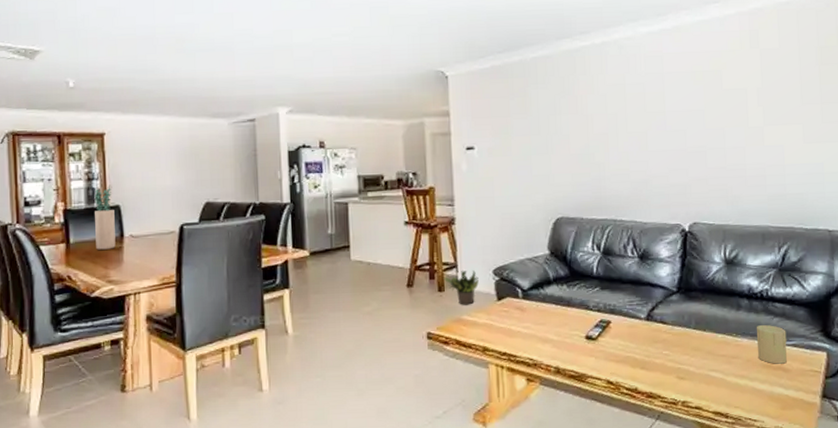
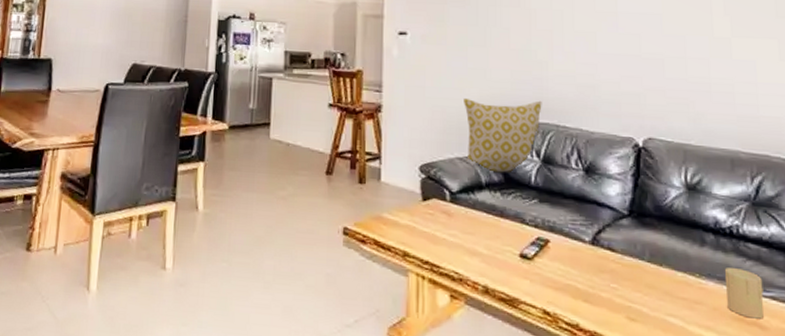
vase: present [94,184,116,251] -> none [24,37,48,102]
potted plant: present [443,270,479,305] -> none [365,162,403,202]
pillow: none [530,199,601,268] -> present [464,97,542,174]

